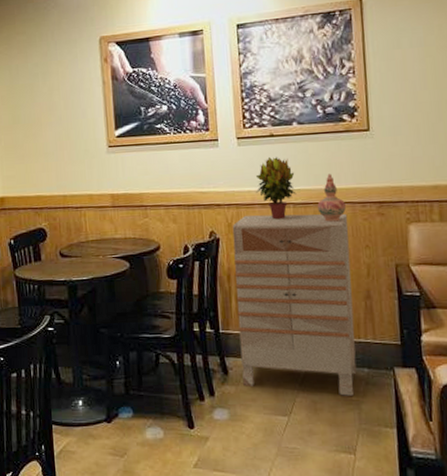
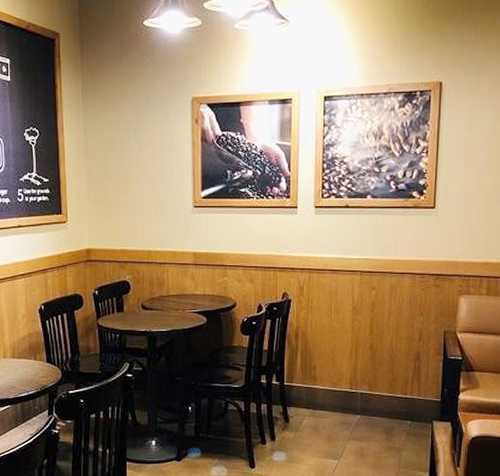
dresser: present [232,214,357,396] -> none [301,279,407,444]
potted plant: present [255,156,297,220] -> none [327,226,365,285]
decorative vase: present [317,173,346,222] -> none [381,245,406,290]

